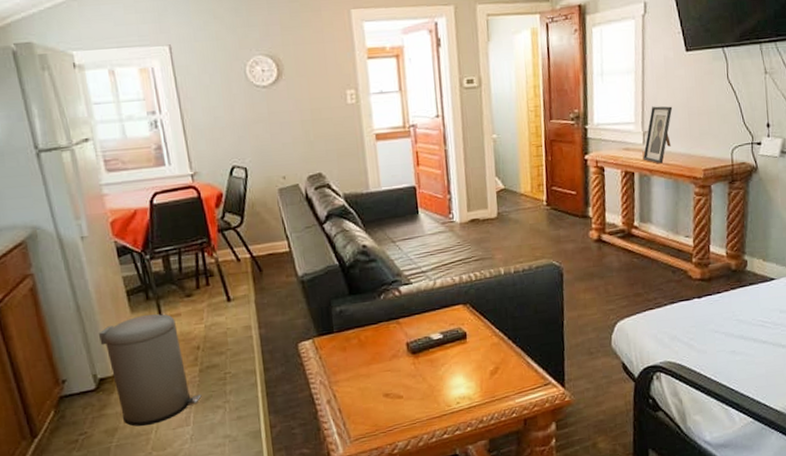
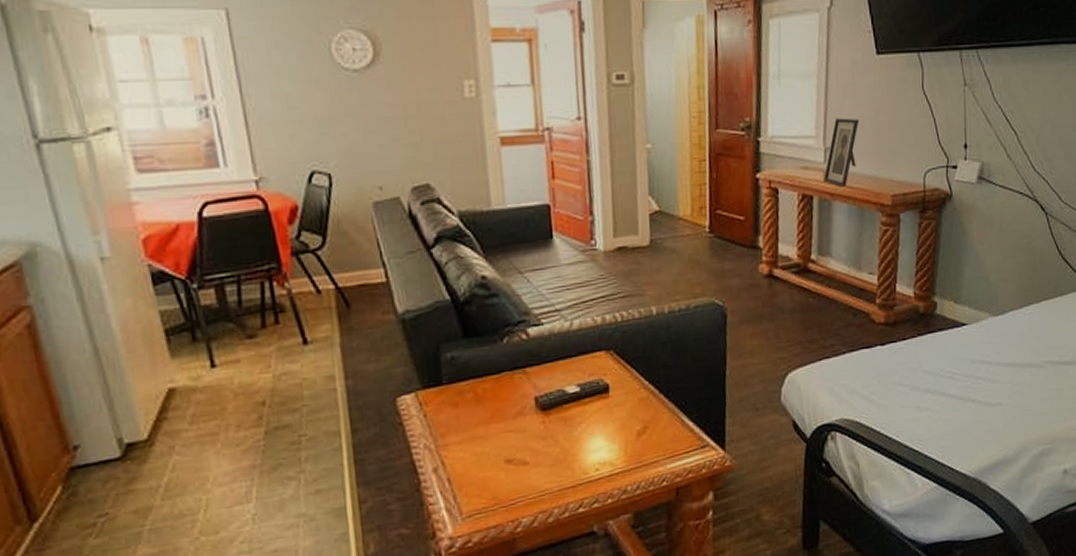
pedal bin: present [99,314,202,426] -> none [126,359,268,505]

